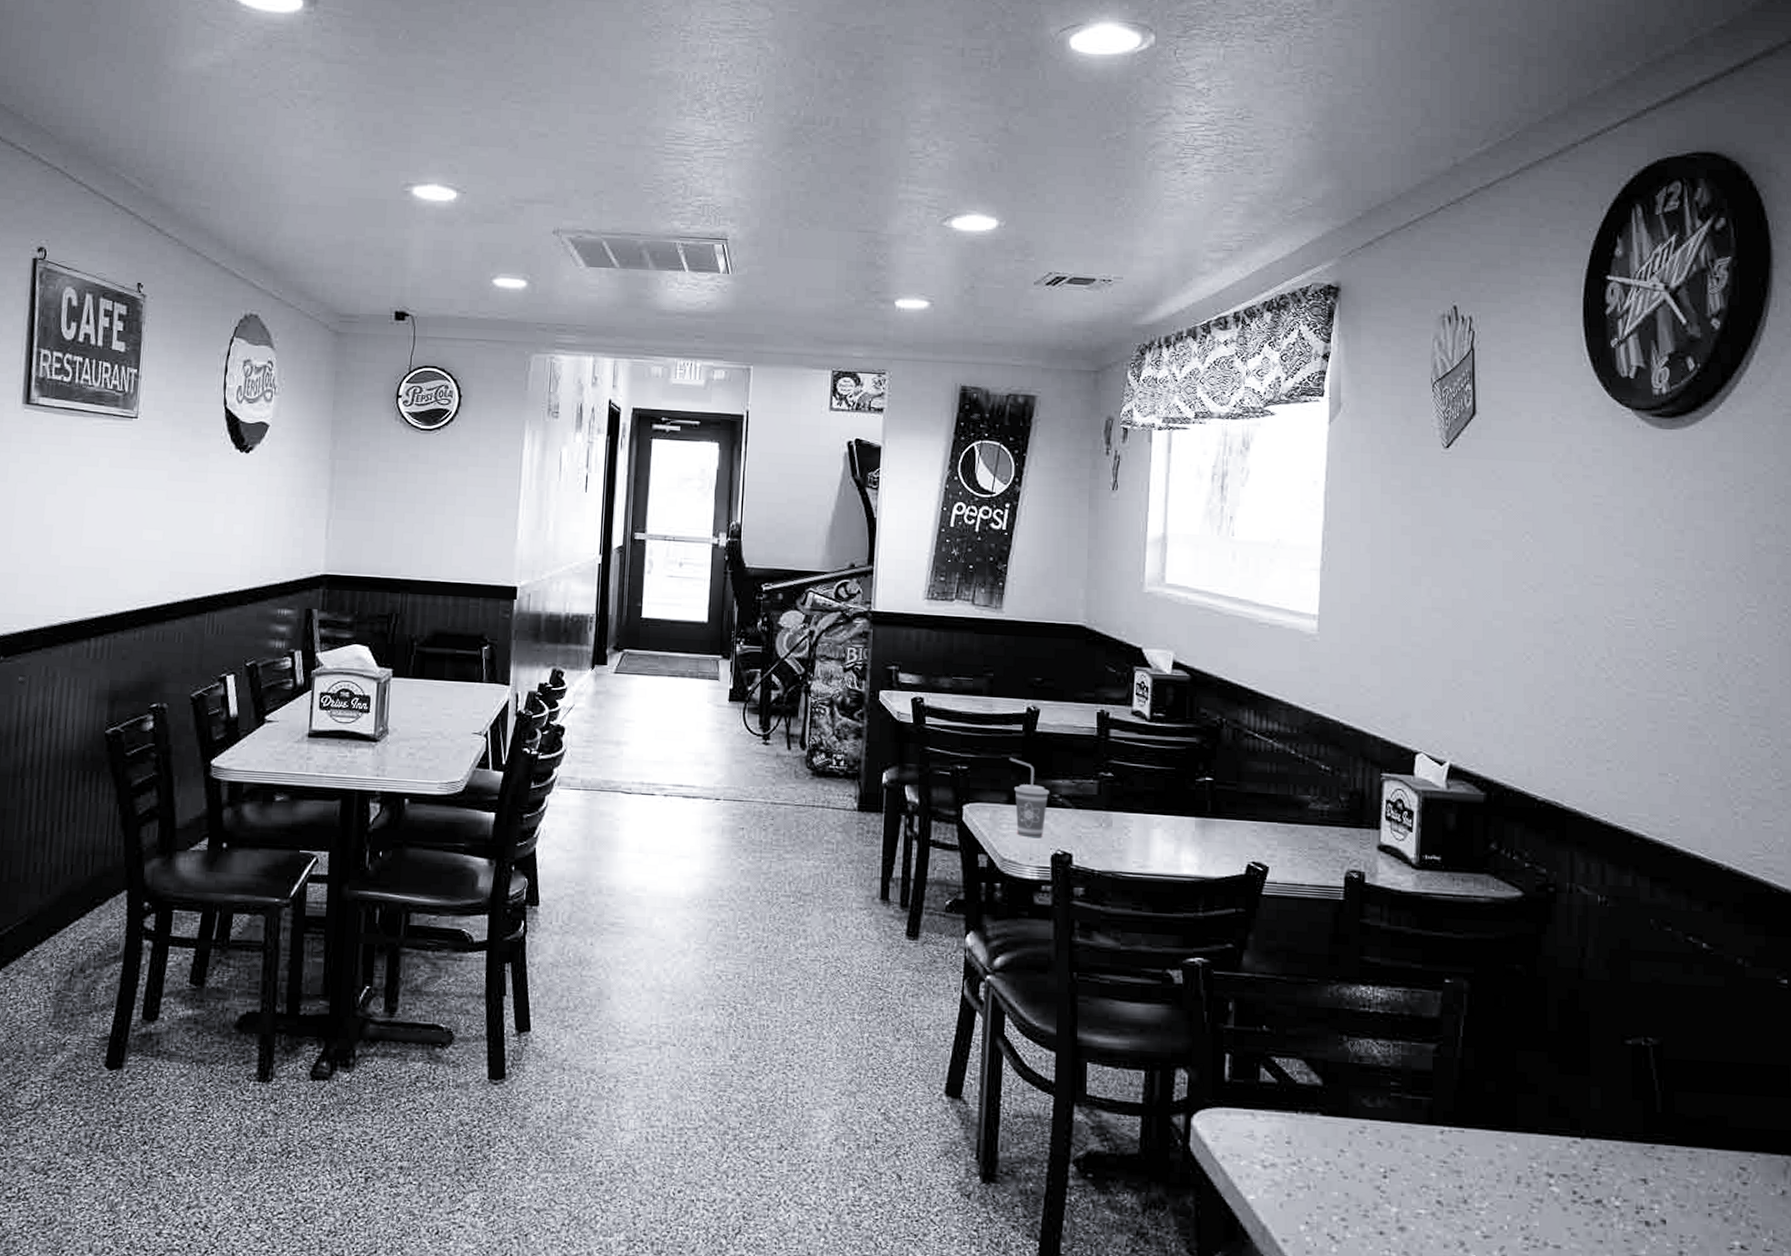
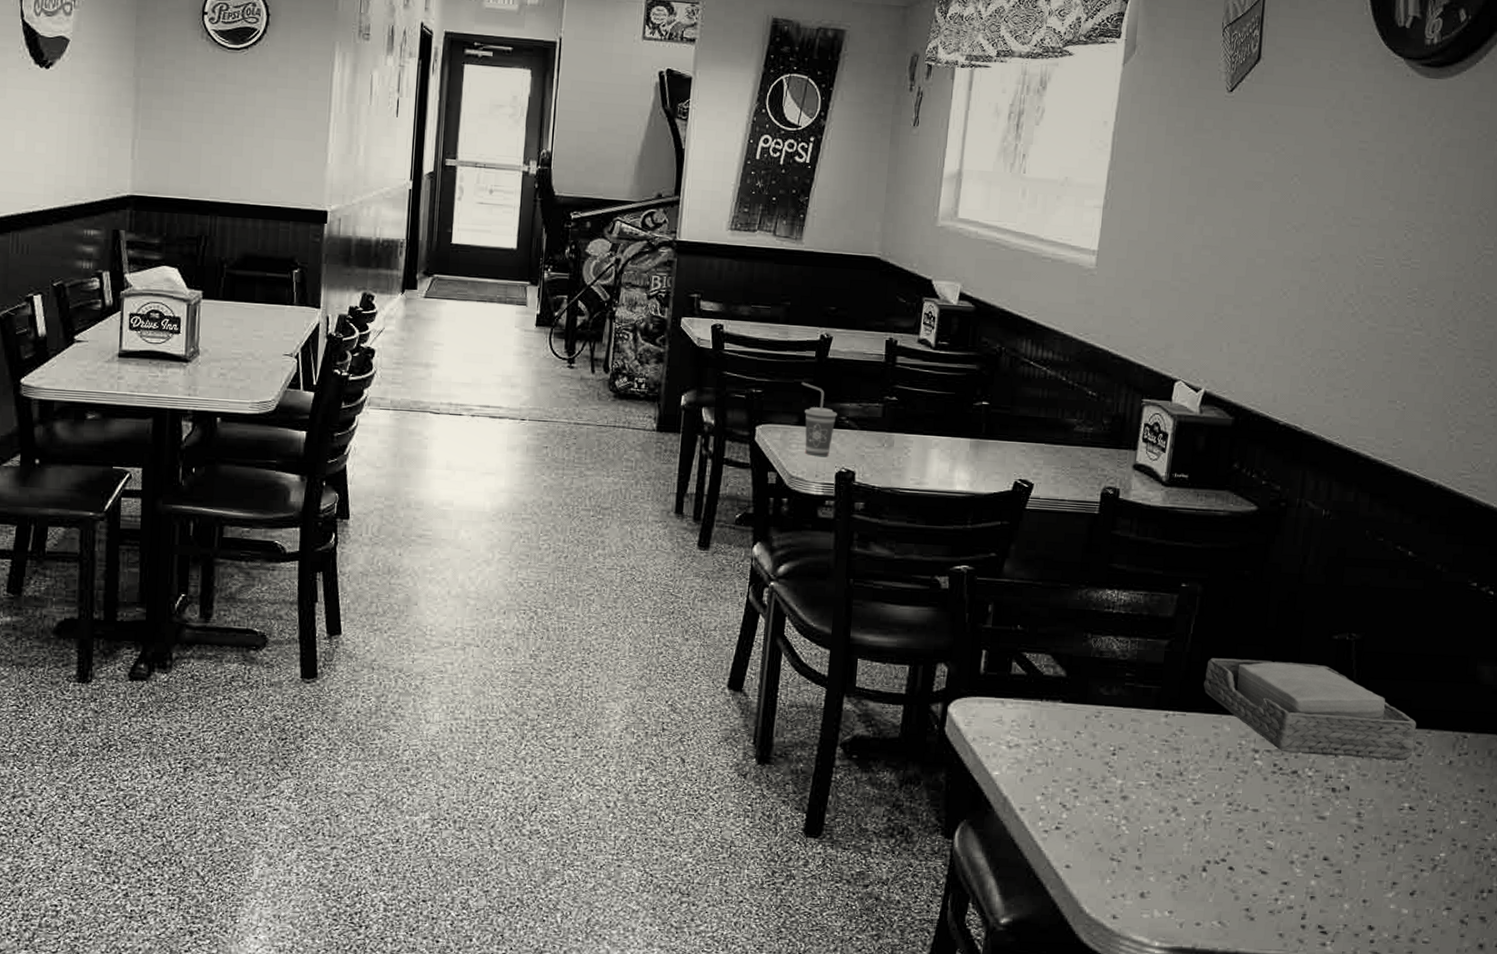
napkin holder: none [1481,1065,1738,1190] -> present [1203,658,1417,761]

